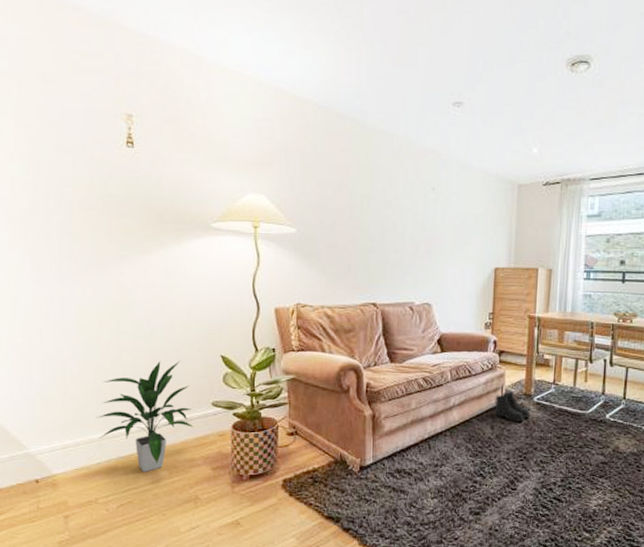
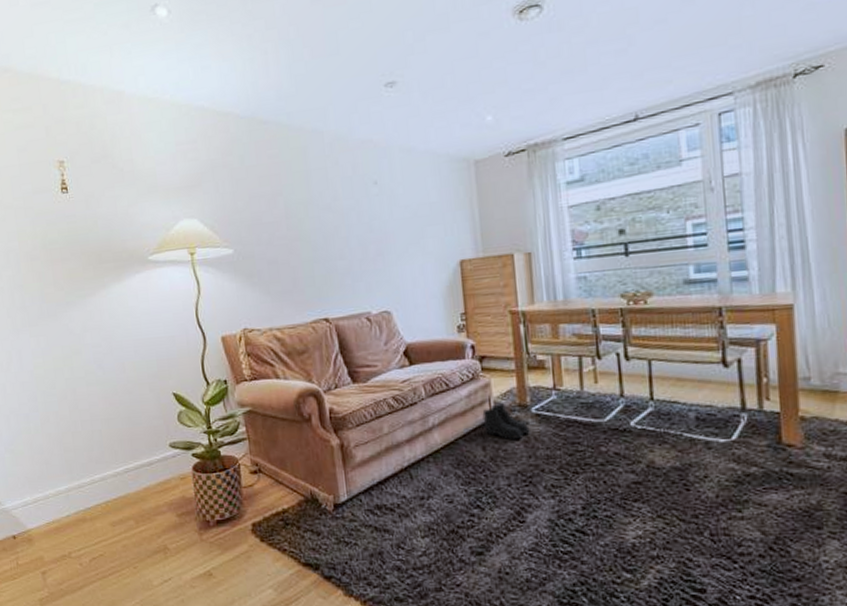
indoor plant: present [96,361,194,472] -> none [61,402,155,523]

